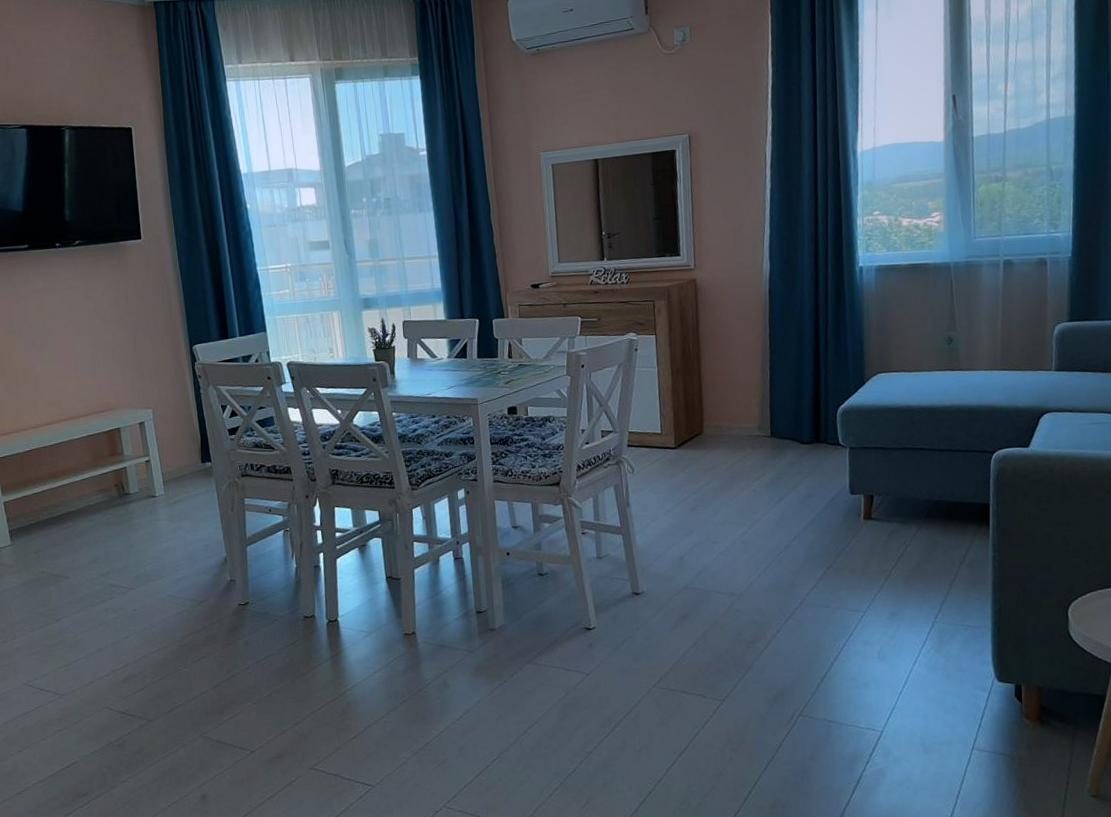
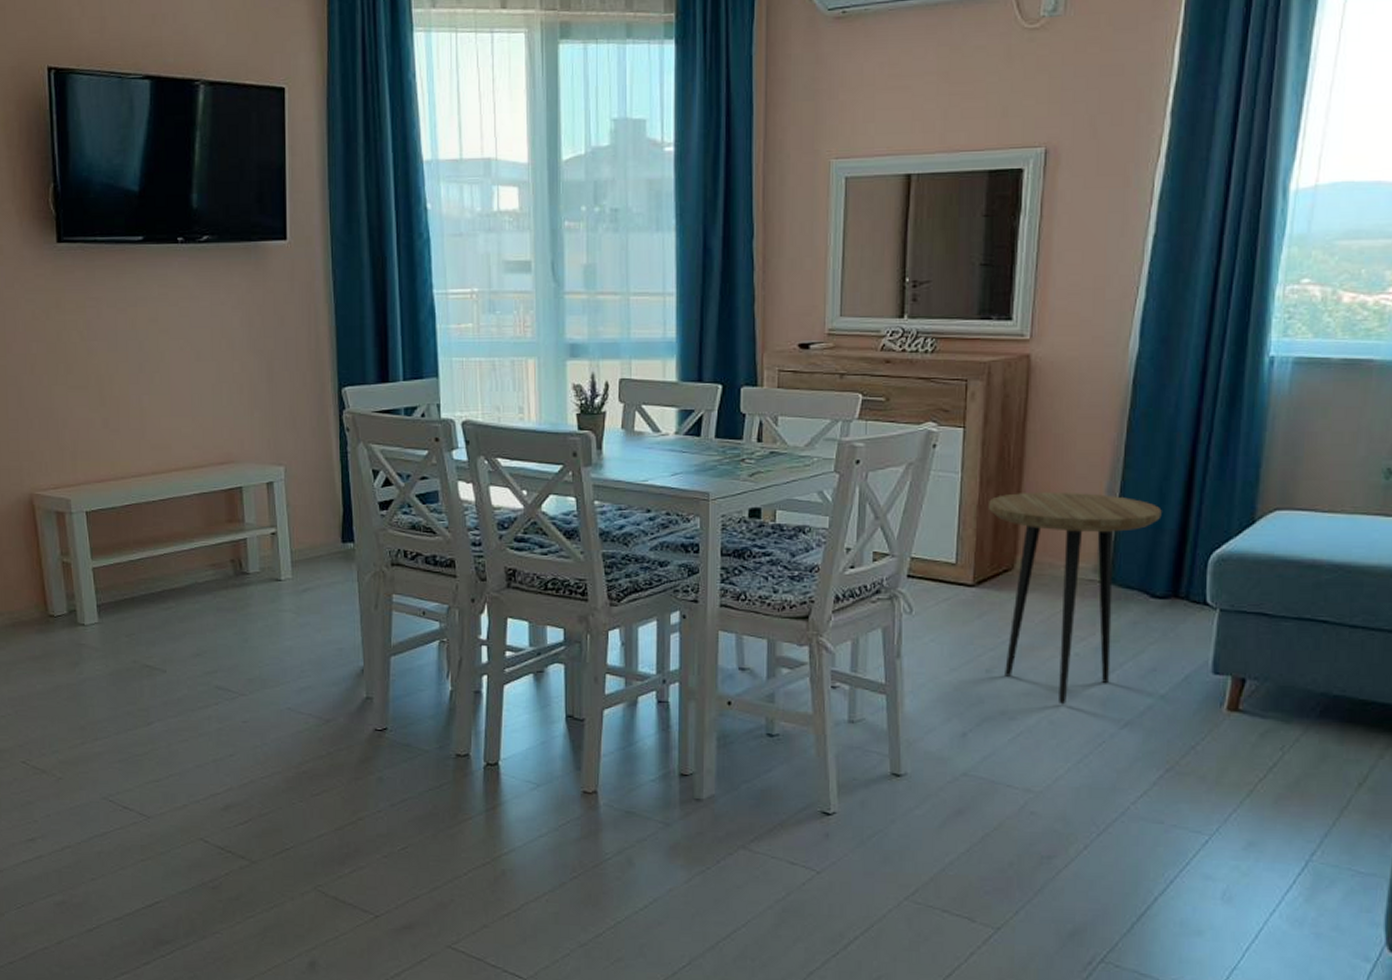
side table: none [679,373,801,529] -> present [989,491,1162,705]

